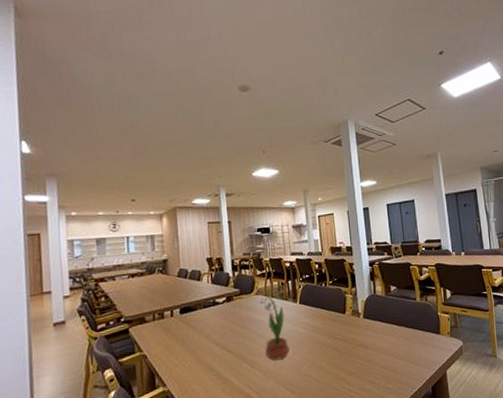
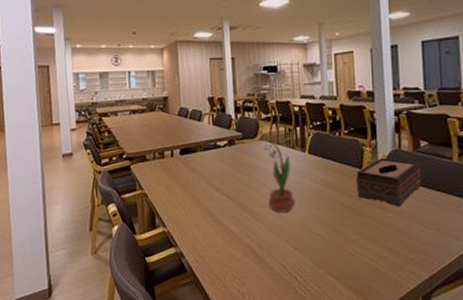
tissue box: none [340,302,394,344] -> present [355,158,422,207]

